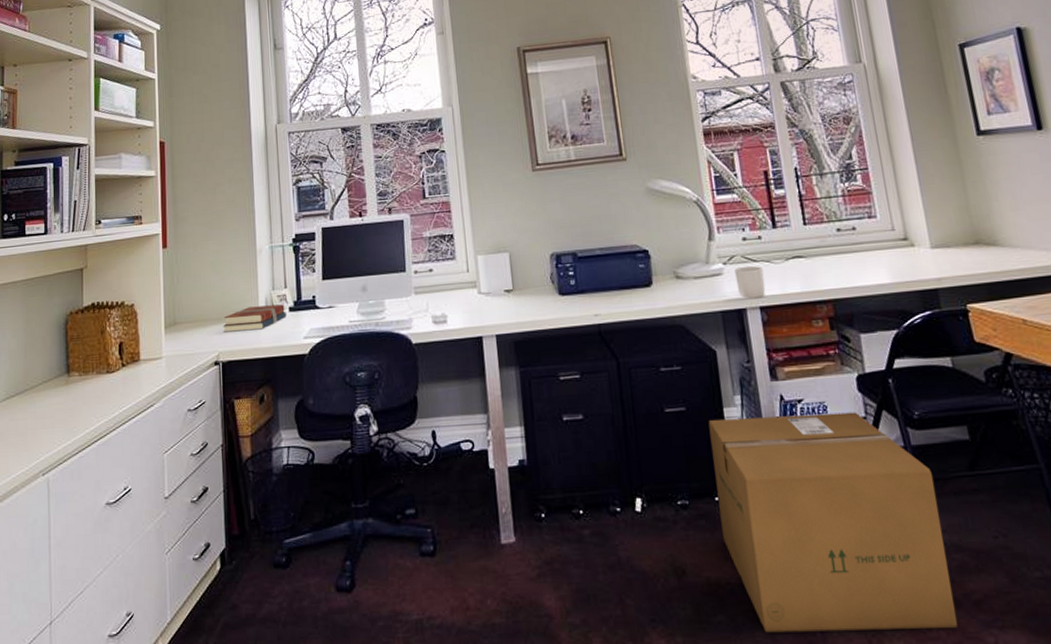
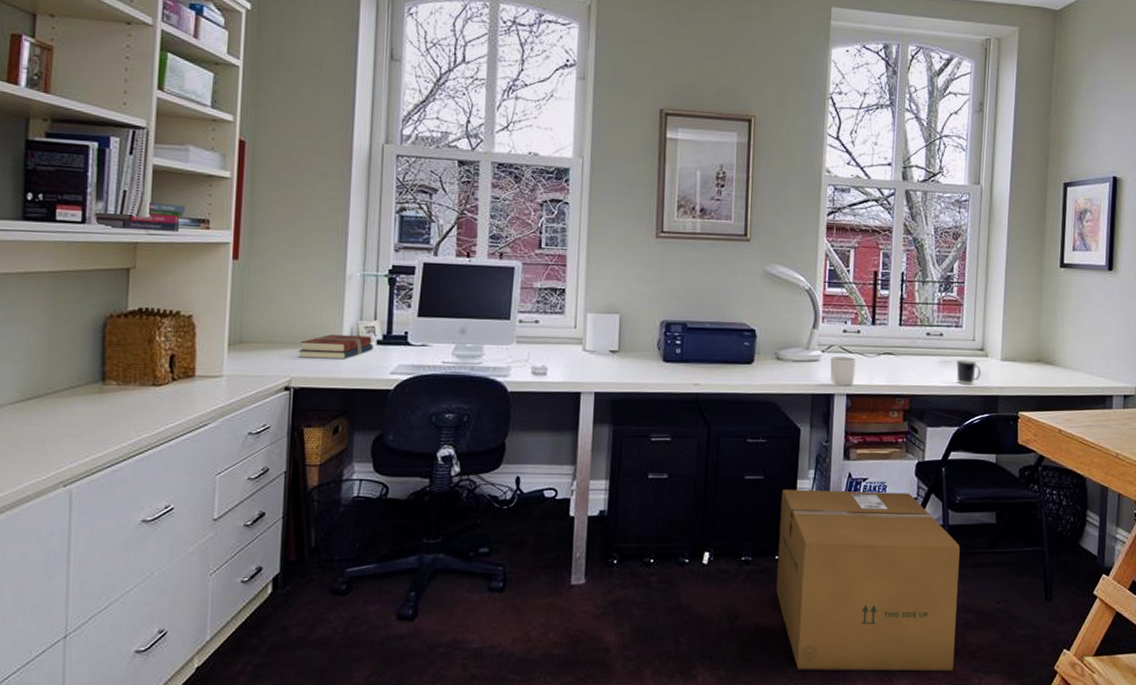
books: none [53,206,122,237] -> present [94,202,185,233]
mug: none [878,252,911,281] -> present [956,359,981,385]

